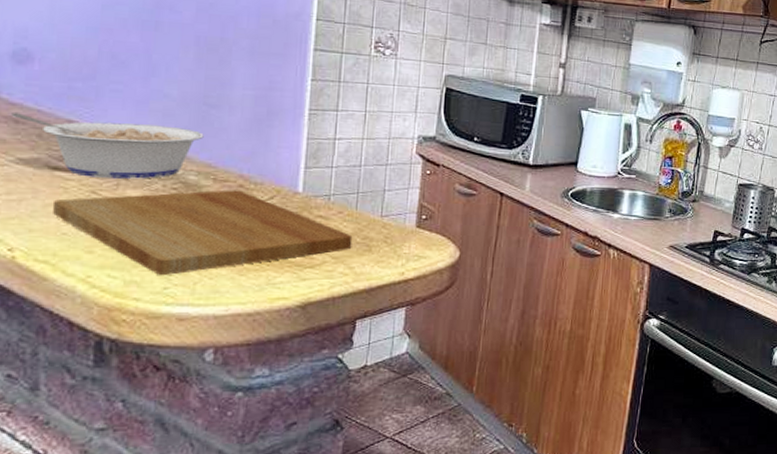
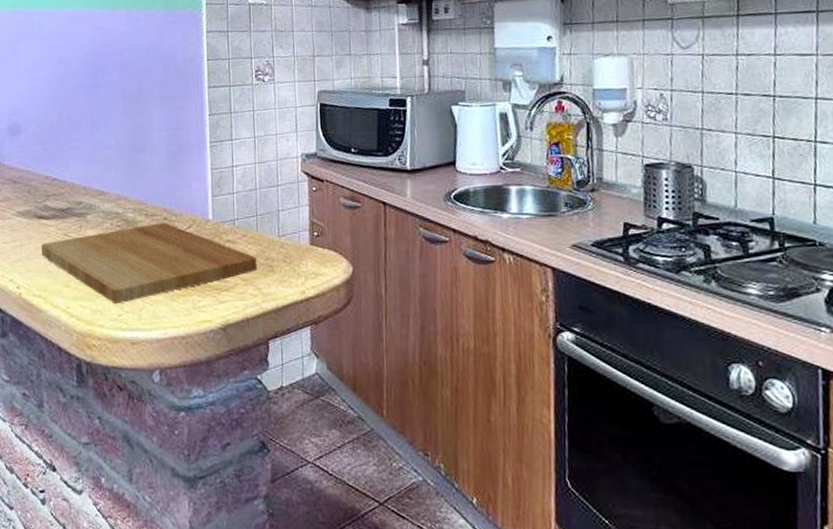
legume: present [11,113,204,179] -> none [11,172,135,222]

